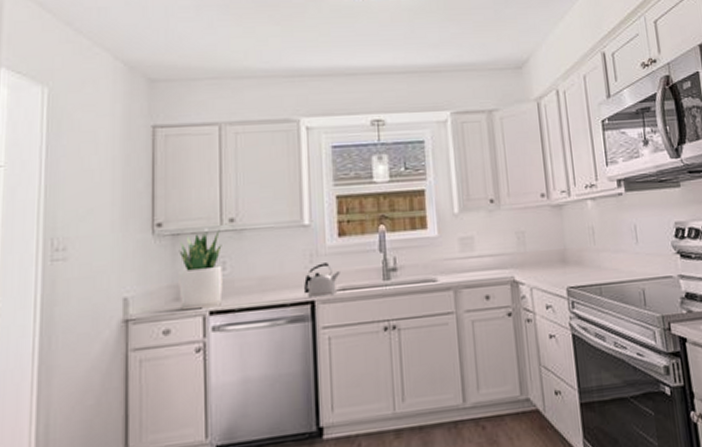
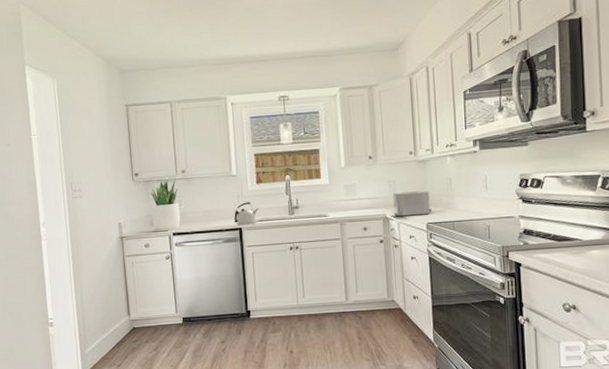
toaster: none [522,244,572,281] -> present [393,190,432,218]

